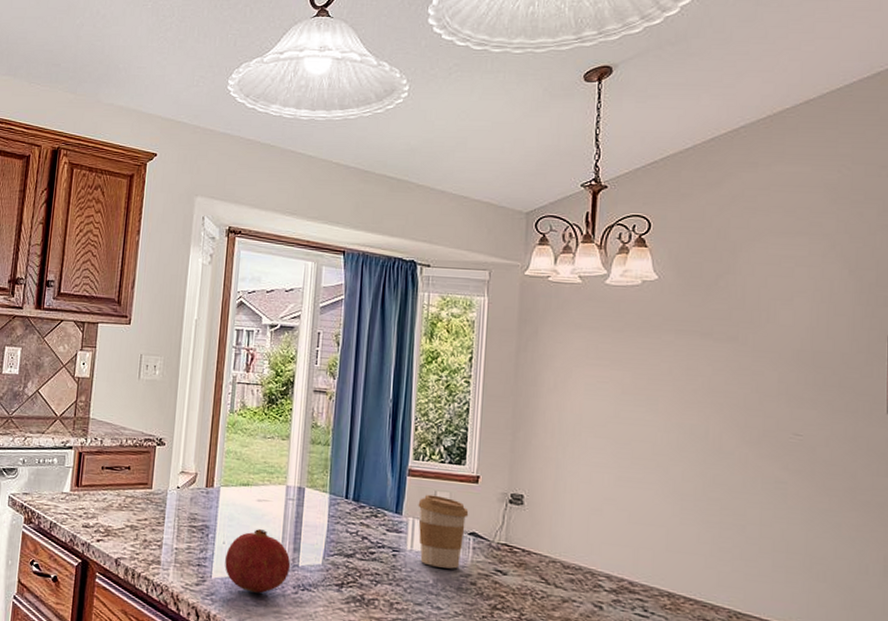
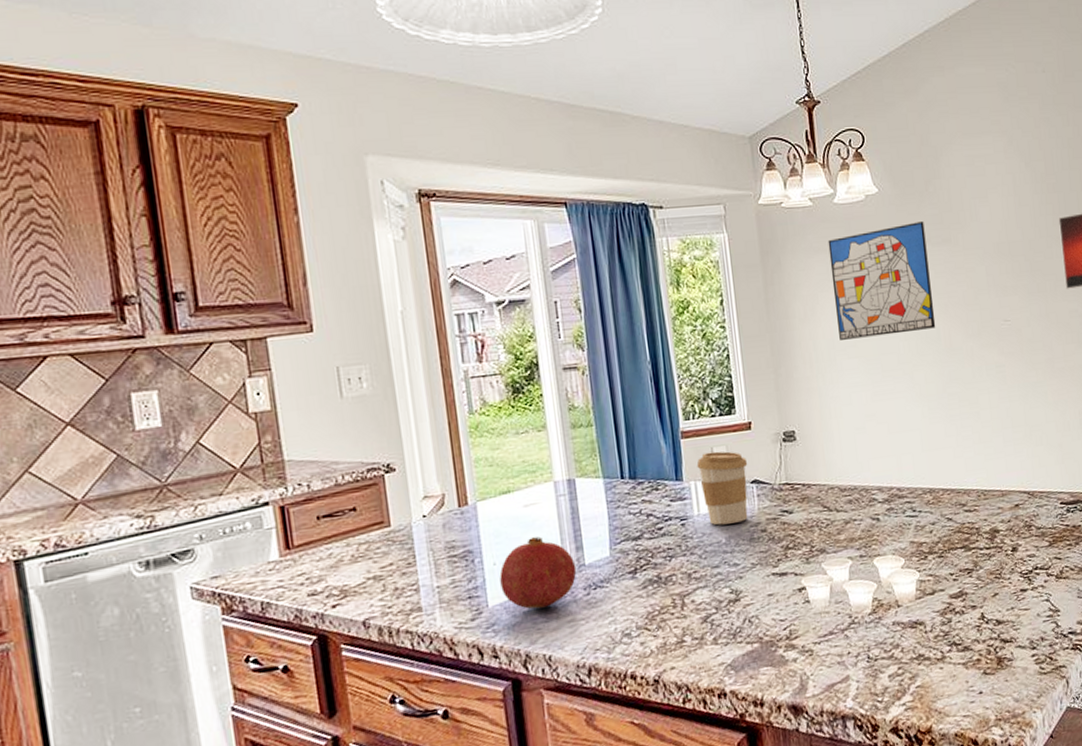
wall art: none [589,314,707,426] -> present [828,222,936,340]

